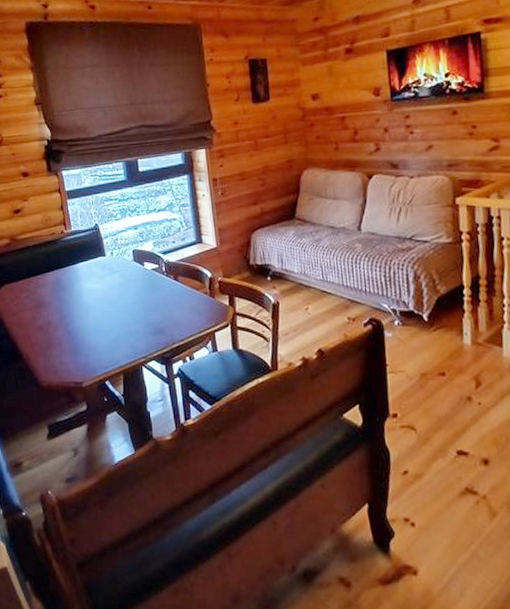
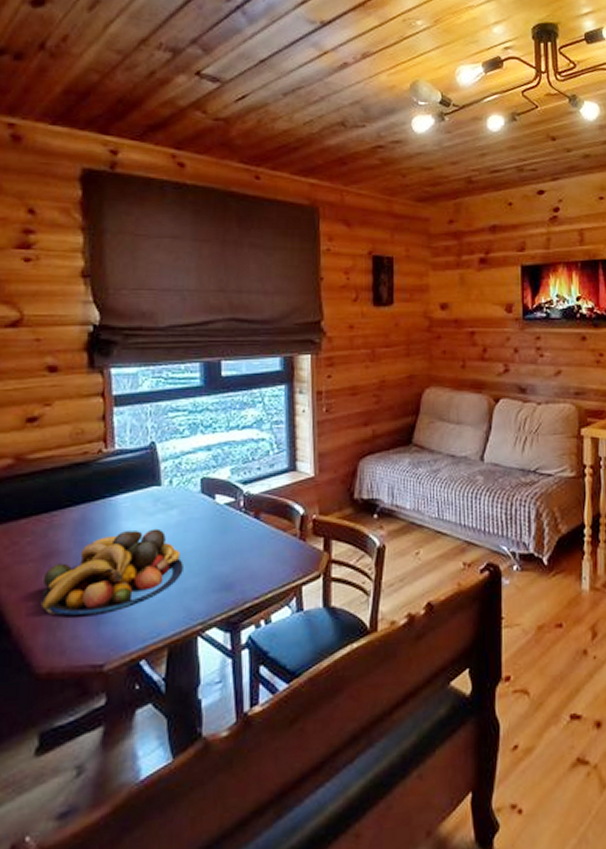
fruit bowl: none [38,287,127,347] -> present [40,528,183,616]

